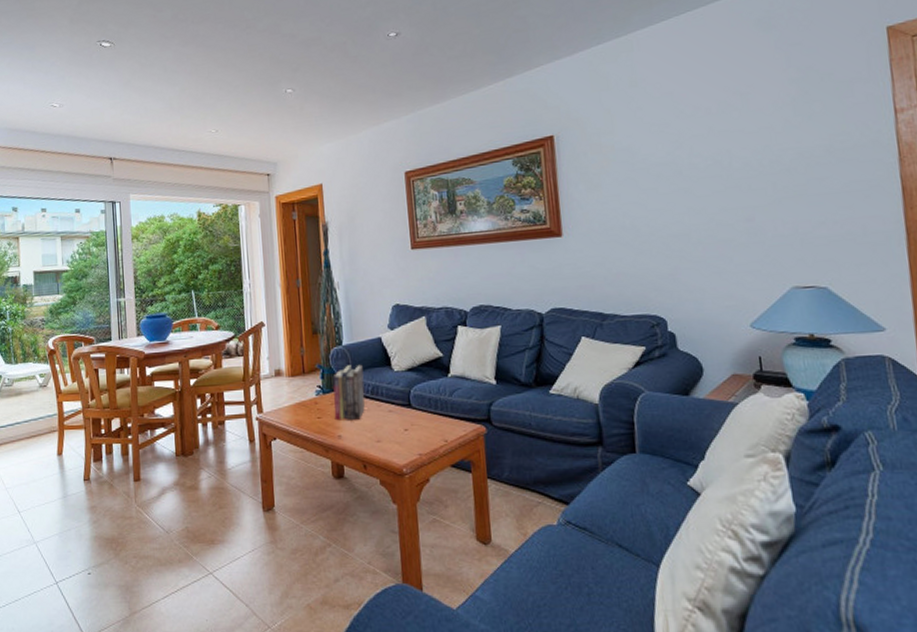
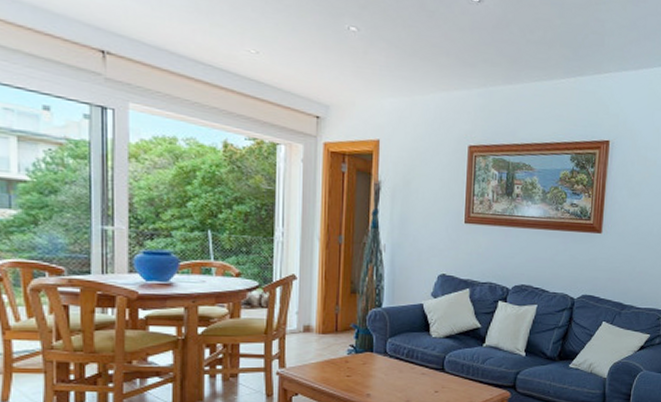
books: present [332,364,365,421] -> none [365,327,402,380]

